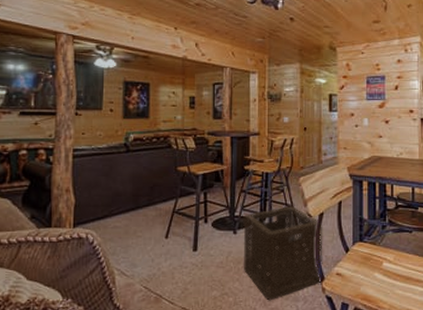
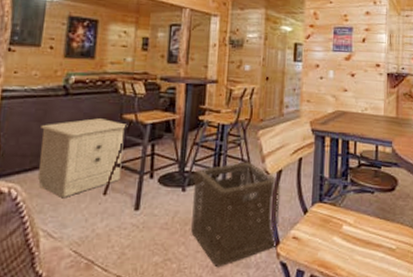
nightstand: none [108,171,182,241] -> present [38,118,128,197]

